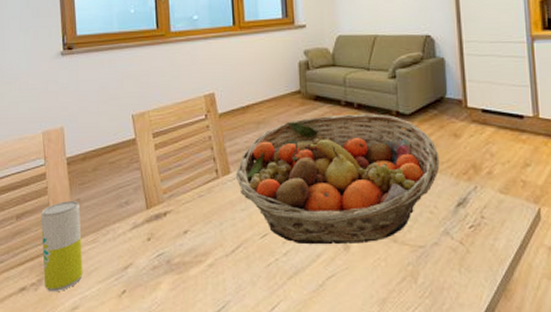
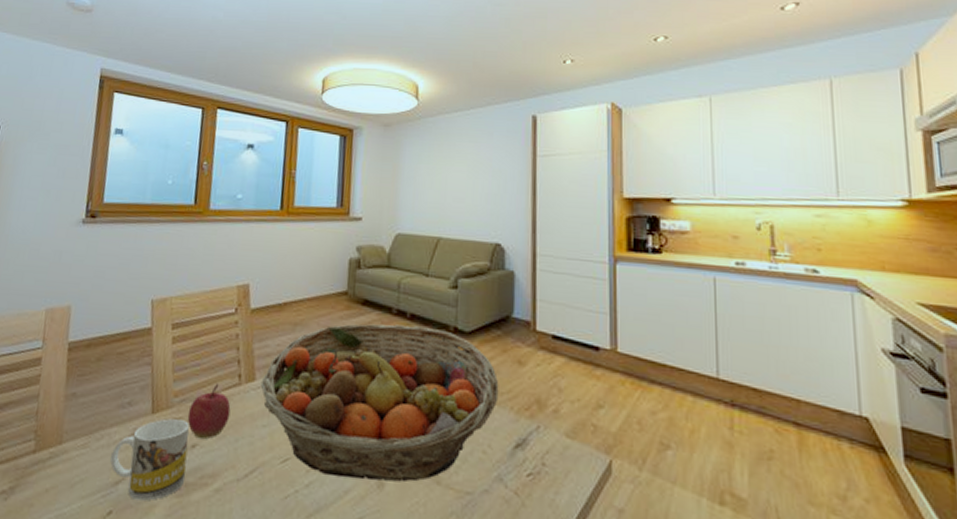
beverage can: present [41,201,83,292] -> none [16,394,74,505]
mug: none [118,212,183,280] -> present [110,418,189,501]
apple: none [177,178,213,226] -> present [187,382,231,440]

